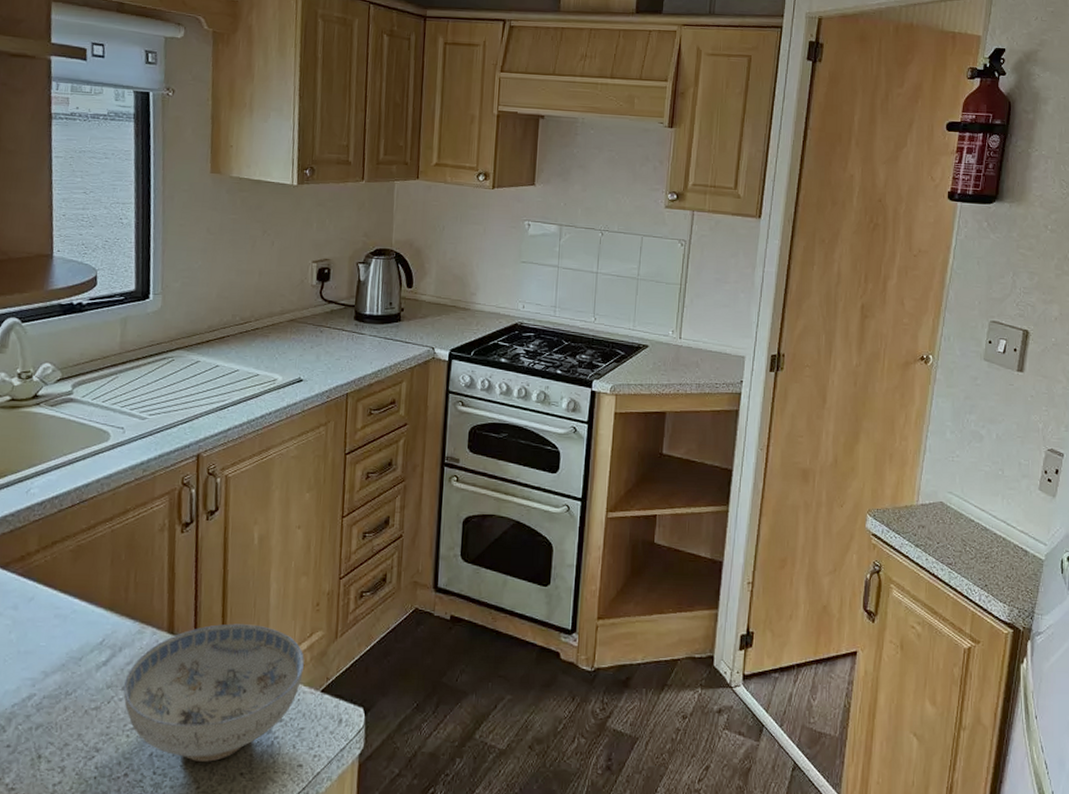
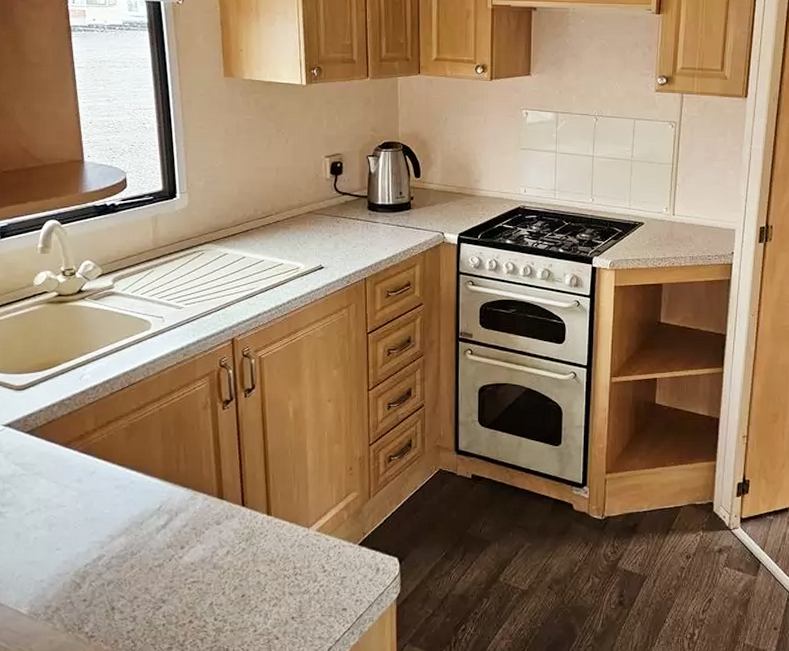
ceramic bowl: present [123,623,304,762] -> none [182,488,342,608]

